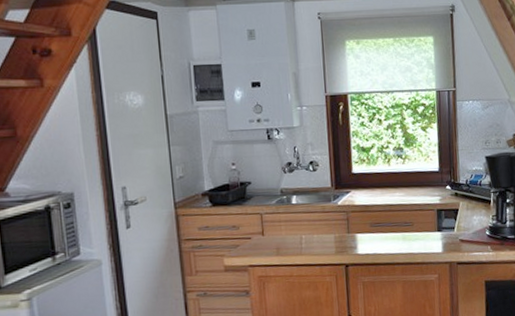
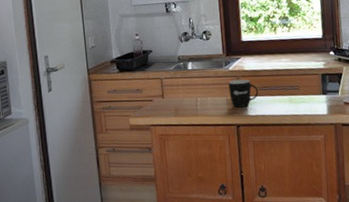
mug: none [337,215,370,246] -> present [228,79,259,108]

